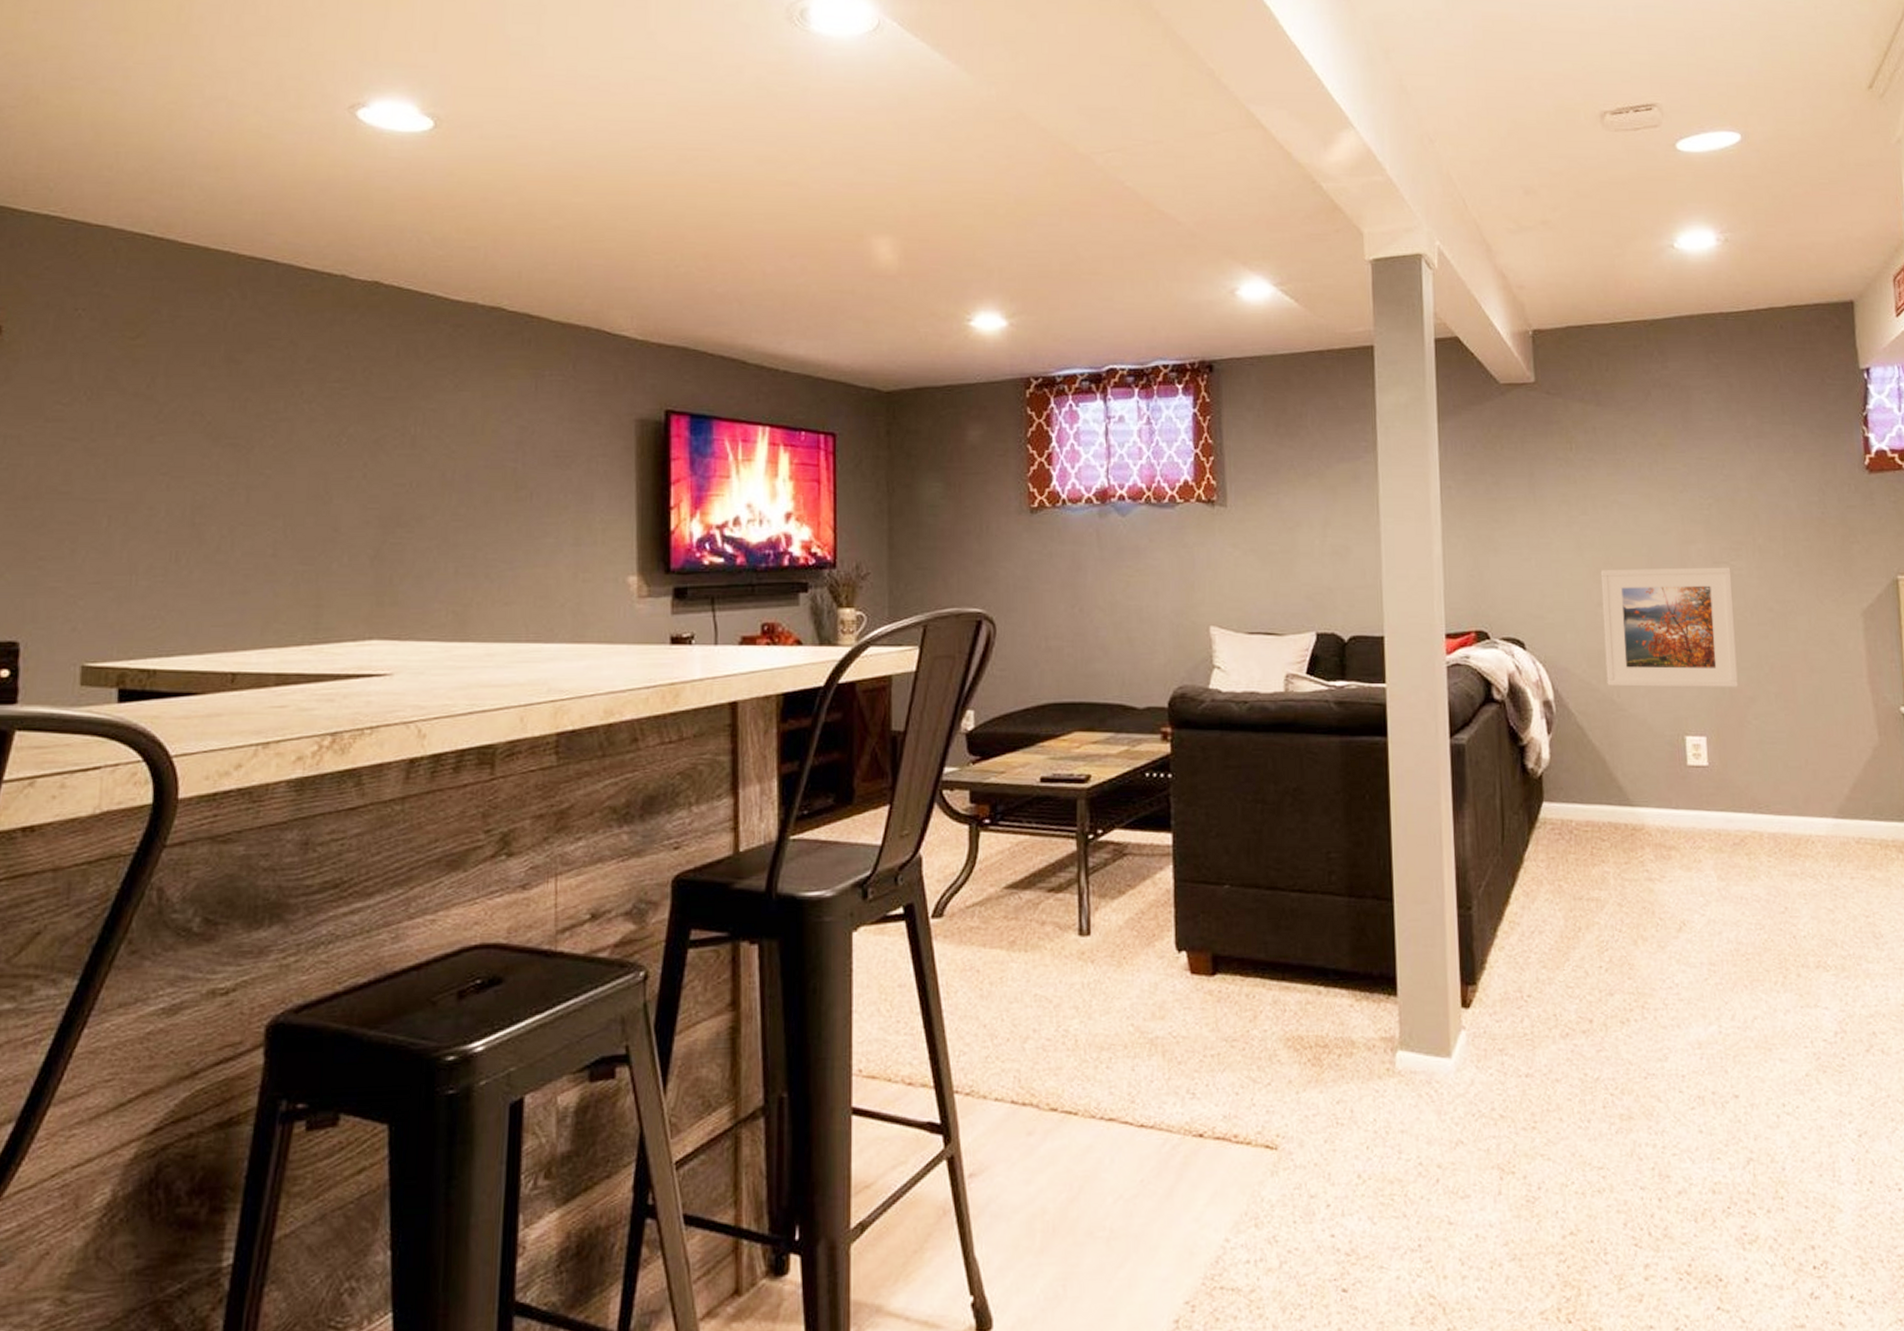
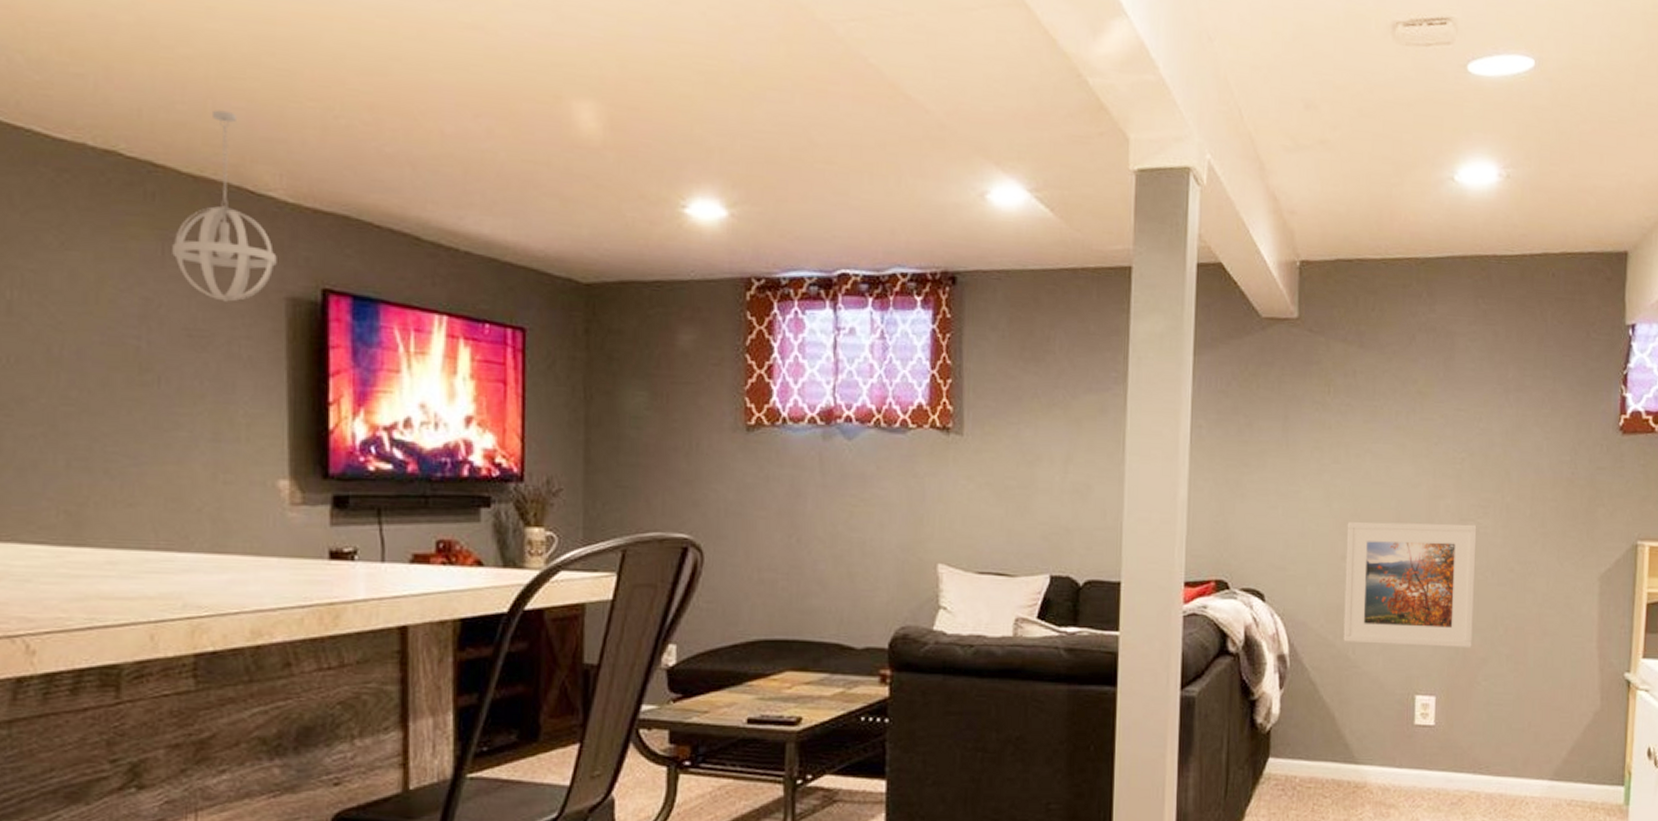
pendant light: none [544,268,628,426] -> present [172,110,277,302]

